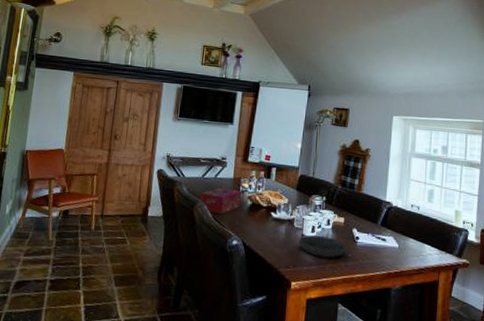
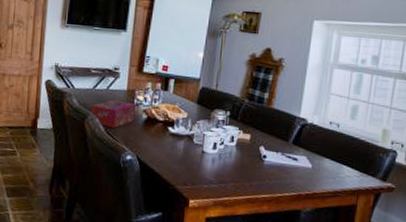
speaker: present [299,235,351,258] -> none [198,152,257,177]

